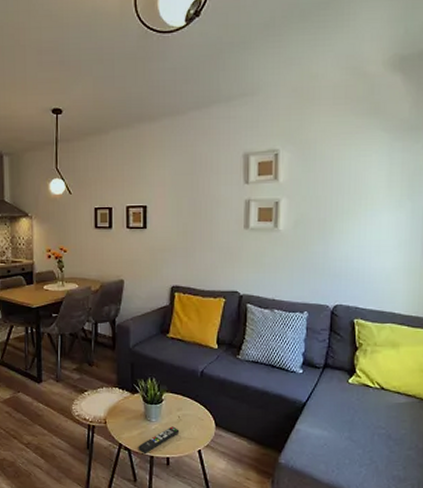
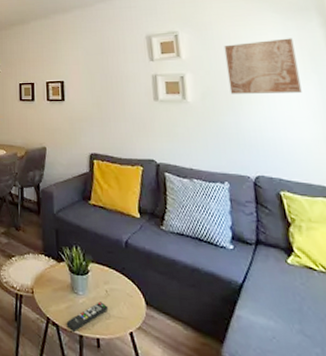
wall art: none [323,161,396,222] -> present [224,38,302,94]

